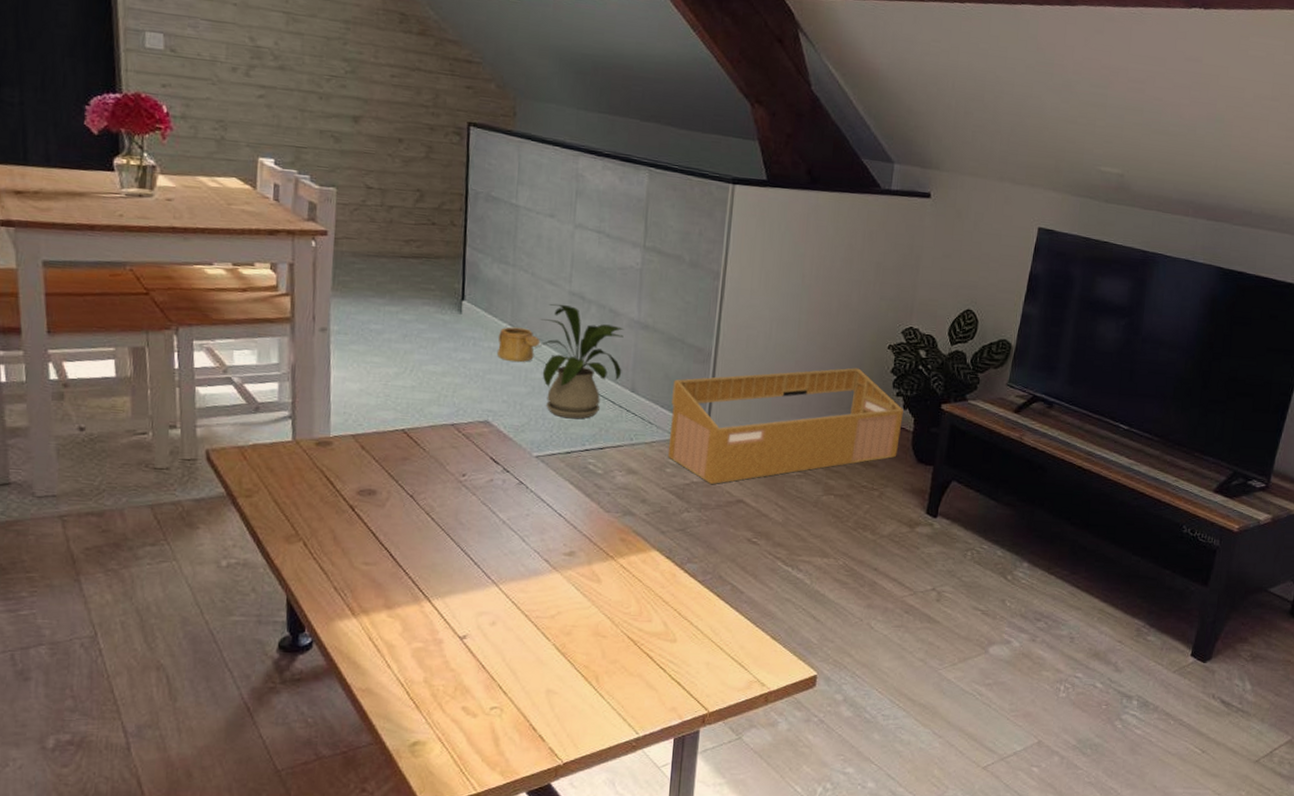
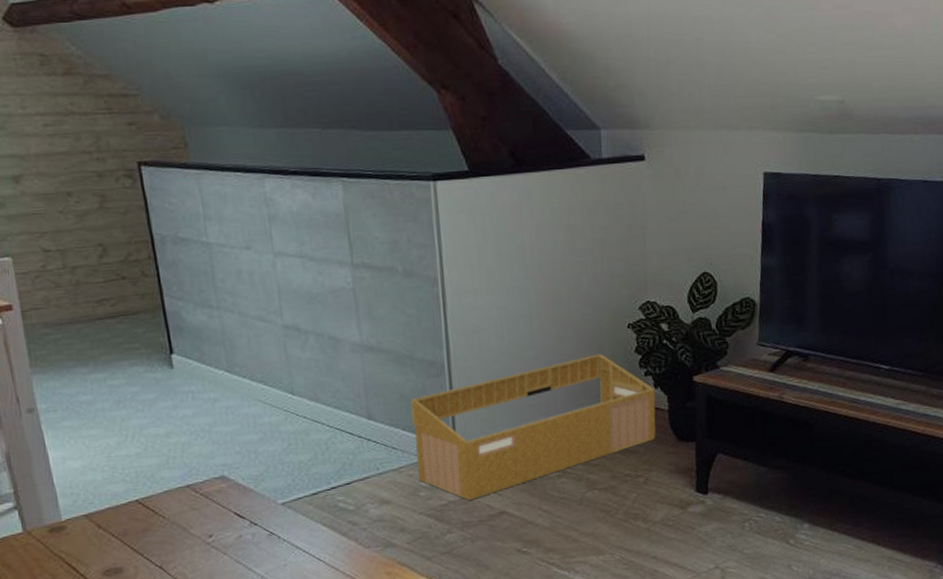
watering can: present [496,327,541,363] -> none [216,372,263,411]
house plant: present [533,303,624,419] -> none [256,339,355,459]

